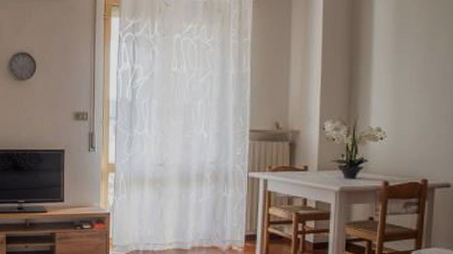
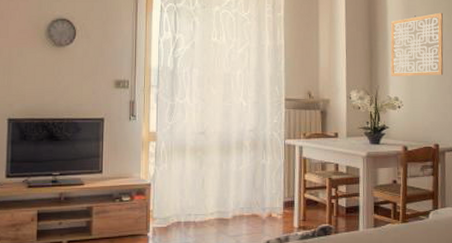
wall art: none [374,30,443,105] -> present [390,12,444,76]

